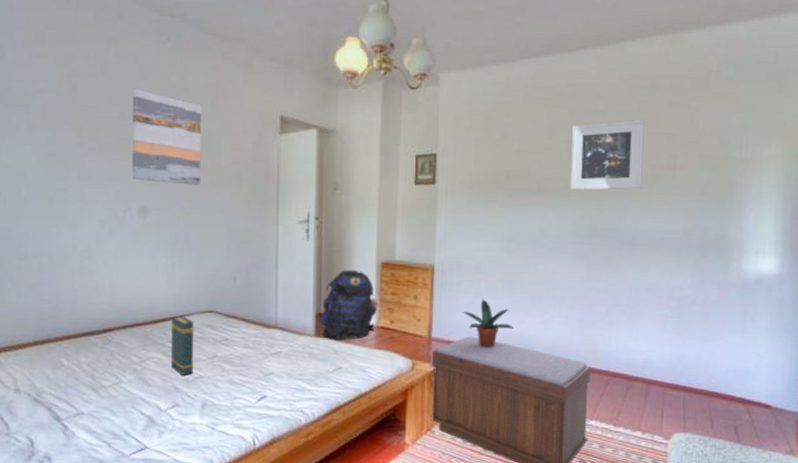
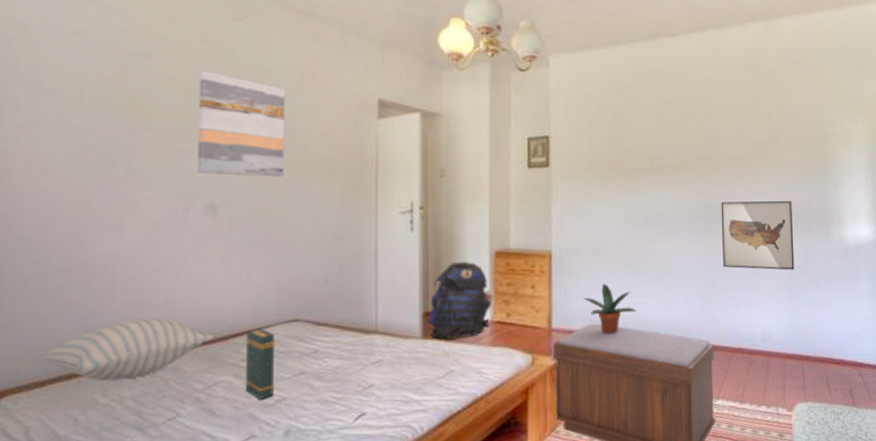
pillow: none [21,300,147,349] -> present [39,318,214,381]
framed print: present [570,119,645,190] -> none [681,99,748,168]
wall art: none [606,226,687,300] -> present [721,201,795,270]

